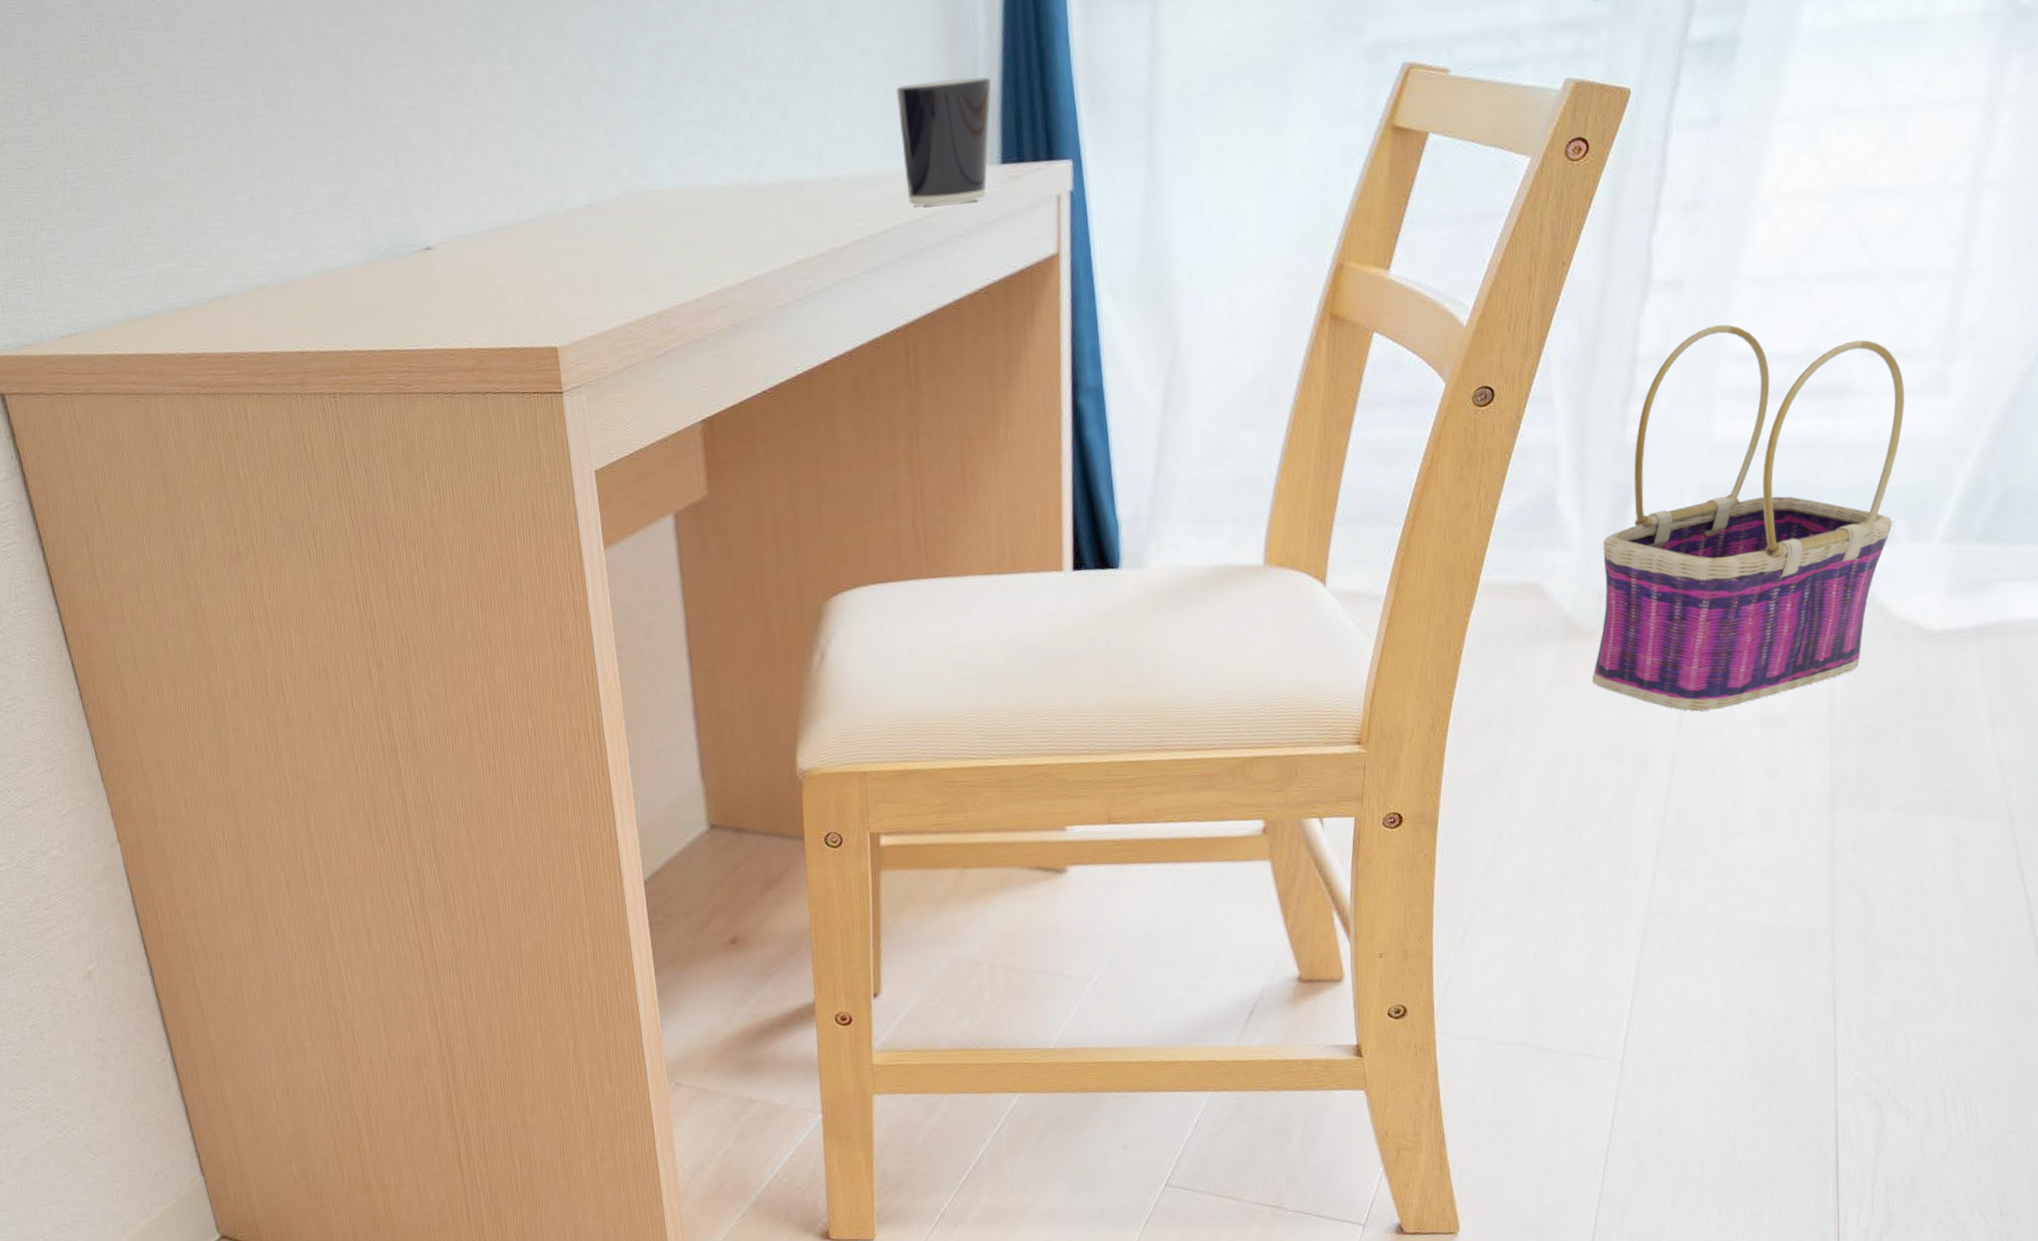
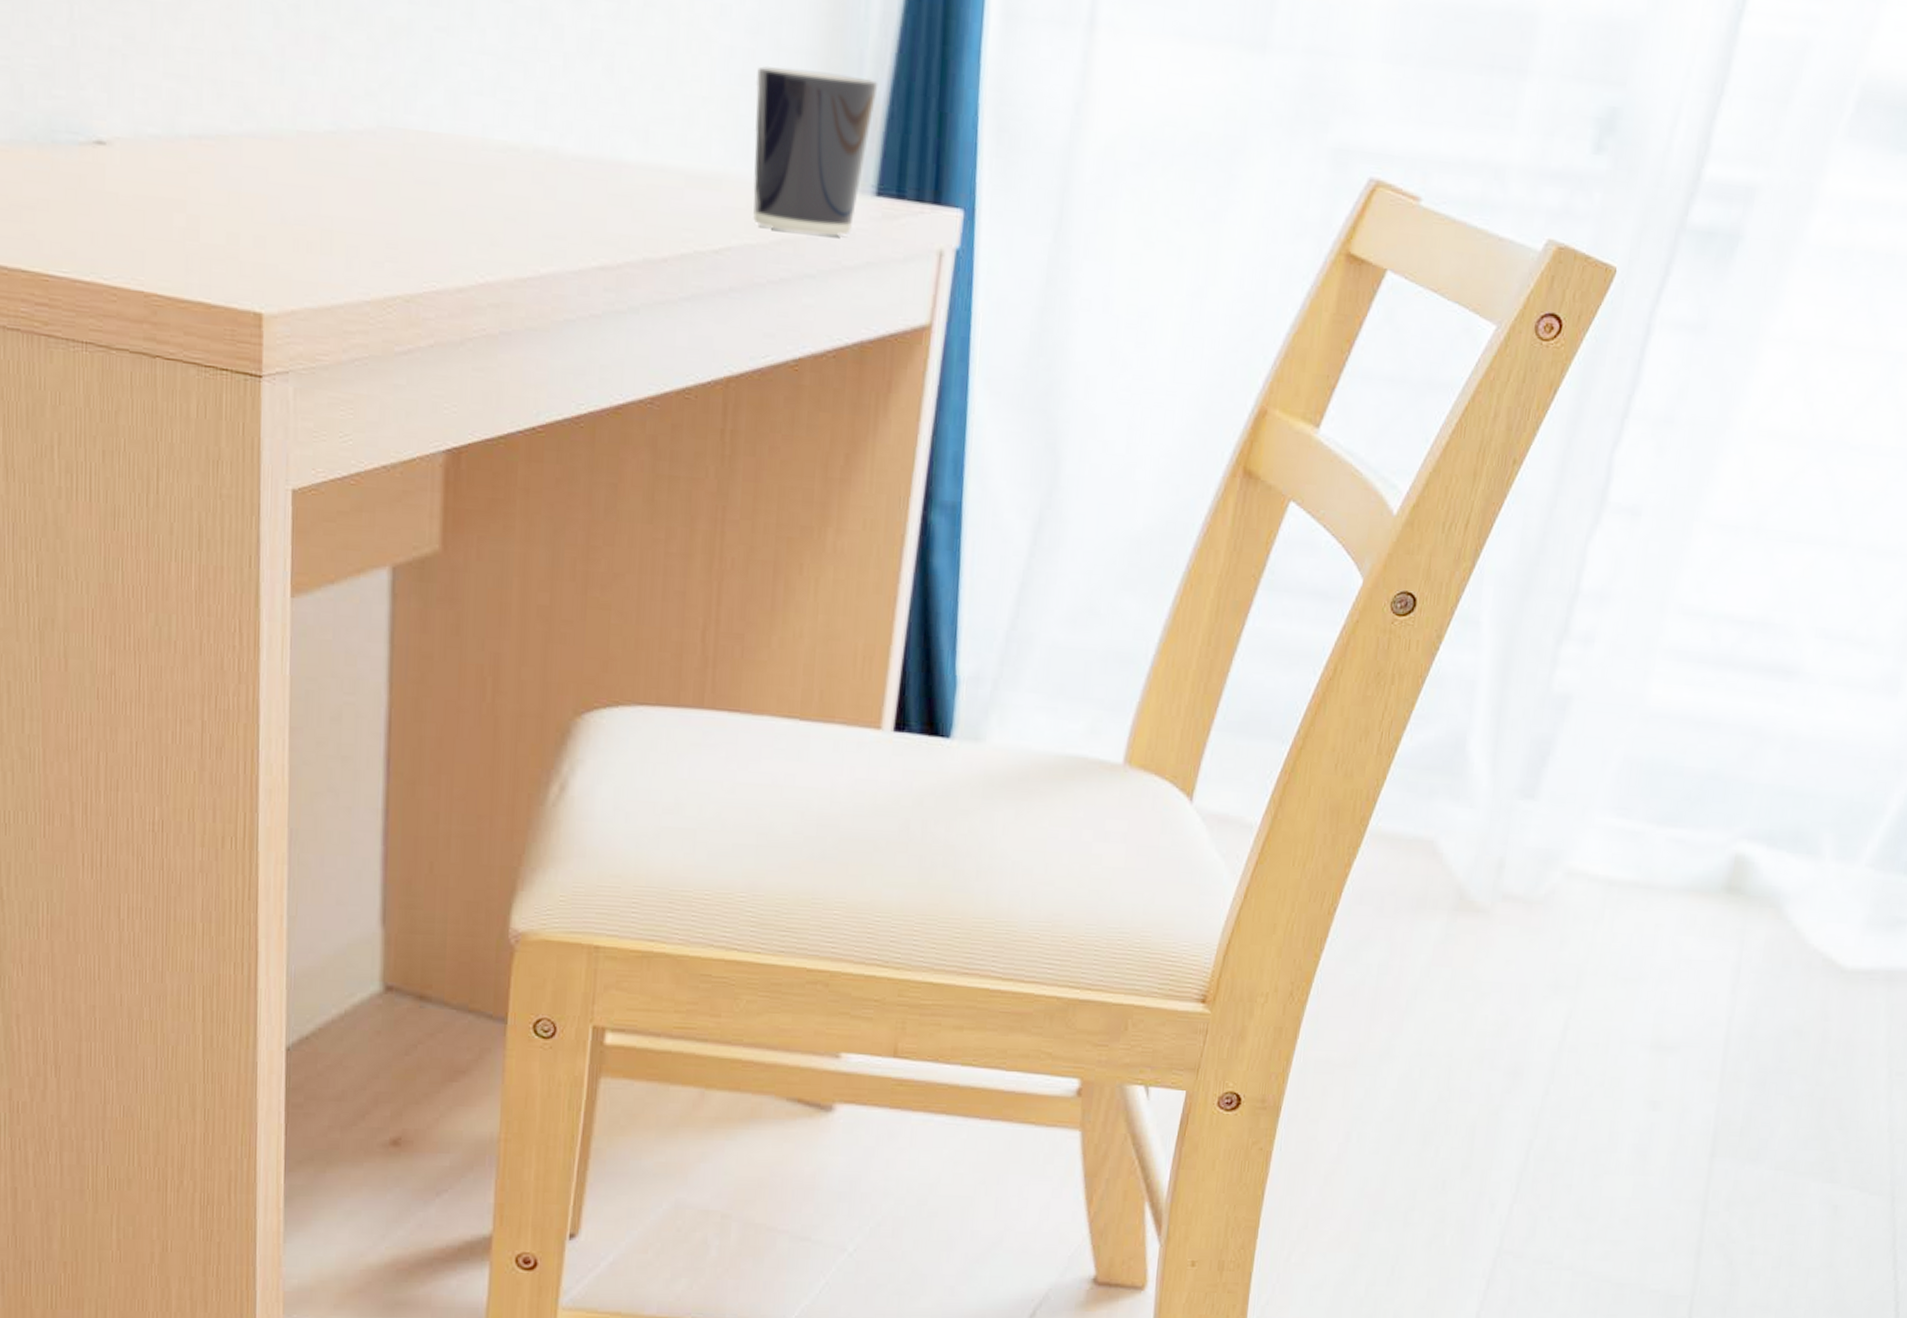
basket: present [1592,324,1905,712] -> none [1476,569,1856,1023]

